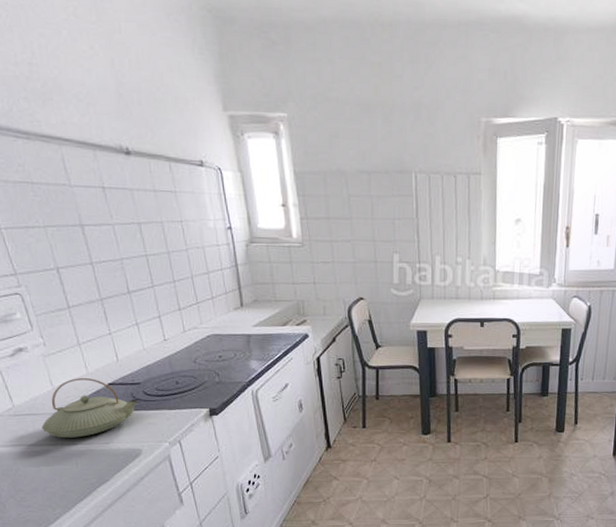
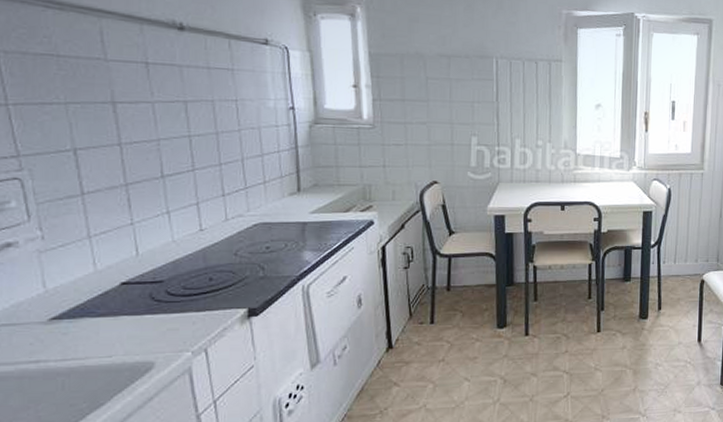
teapot: present [41,378,139,438] -> none [21,277,159,352]

